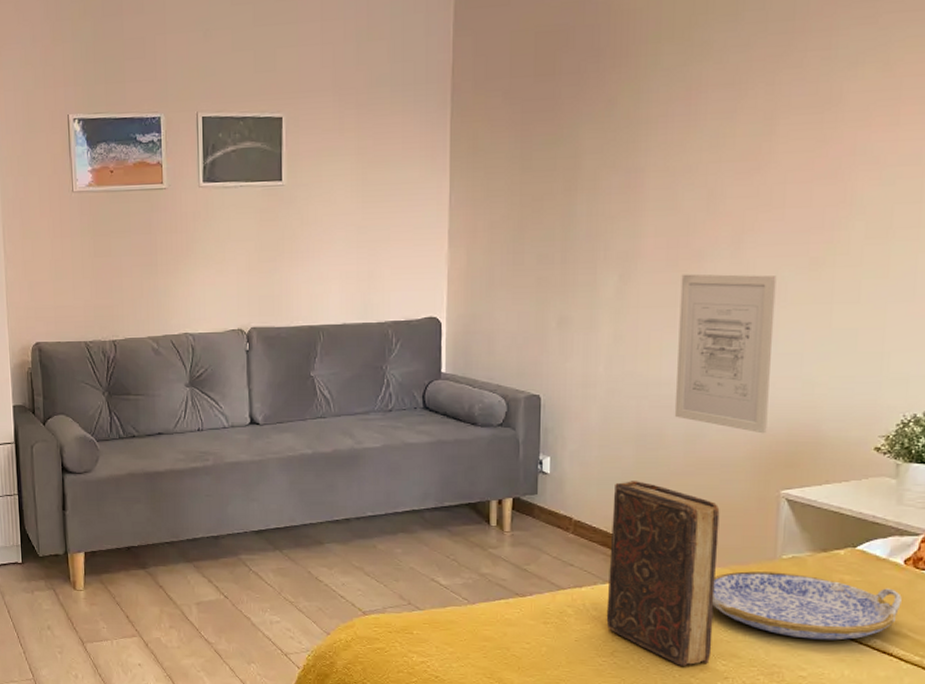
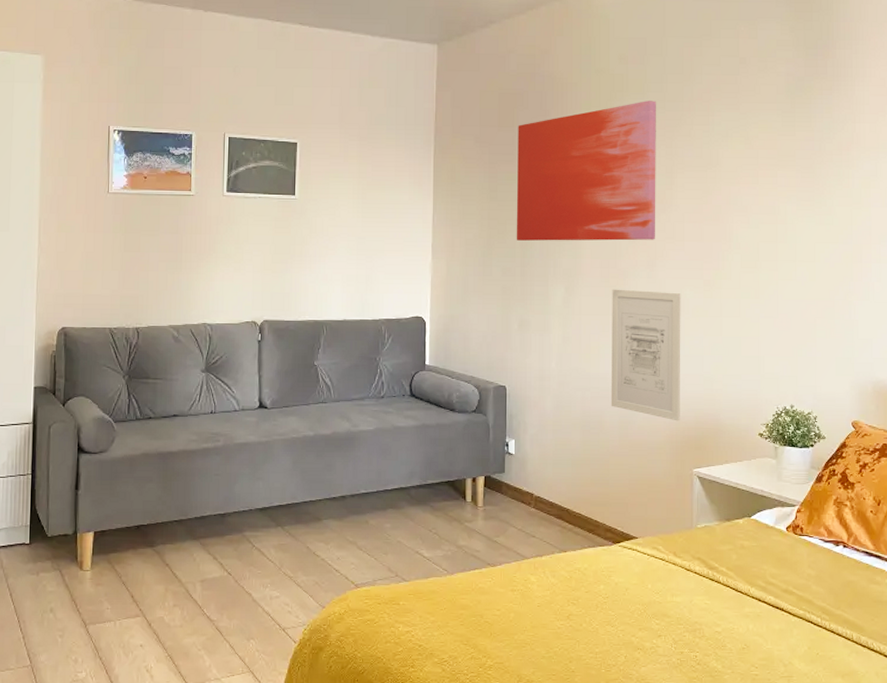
wall art: none [555,22,755,220] -> present [516,101,656,241]
book: present [606,481,720,666] -> none [563,461,648,626]
serving tray: present [712,571,902,640] -> none [646,539,787,598]

